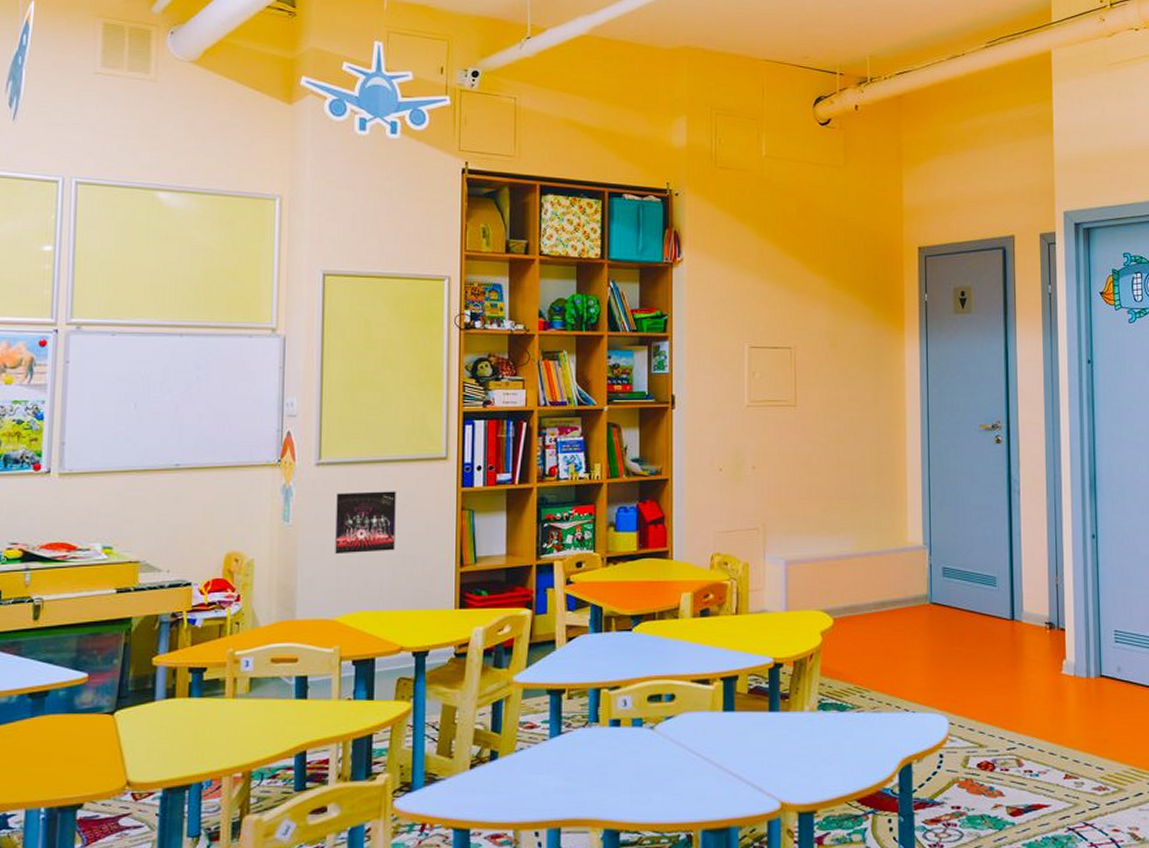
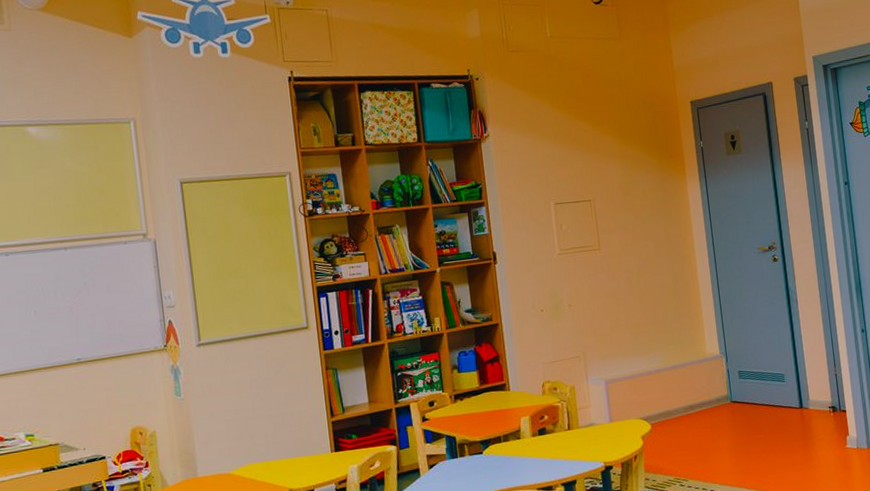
album cover: present [335,491,396,555] -> none [218,360,274,419]

